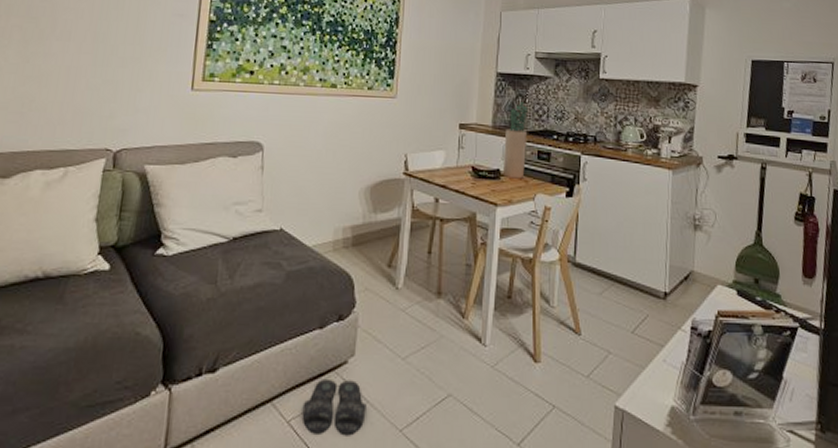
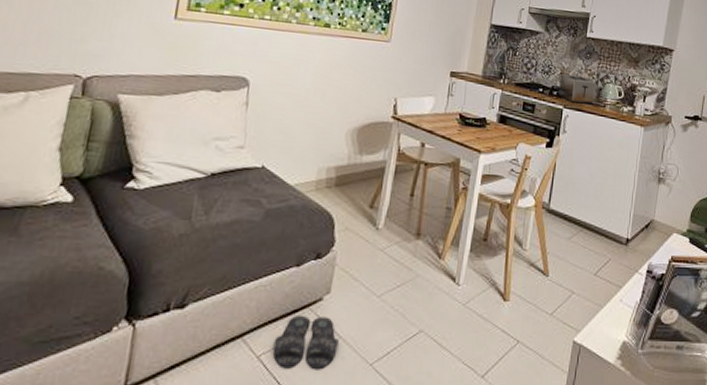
vase: present [503,99,528,179] -> none [489,52,518,128]
toaster: none [575,118,615,150] -> present [559,74,596,105]

